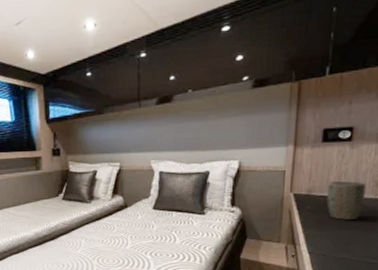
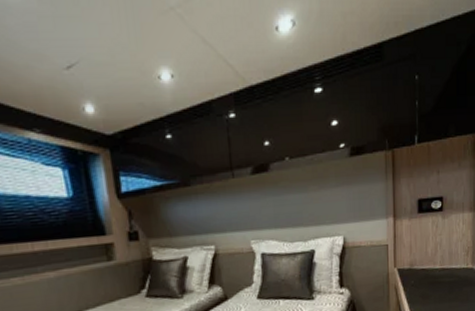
plant pot: present [327,181,367,221] -> none [427,251,459,293]

